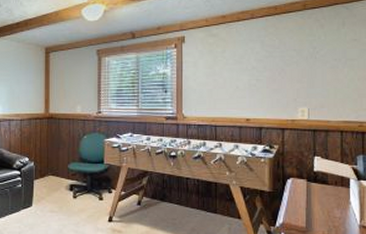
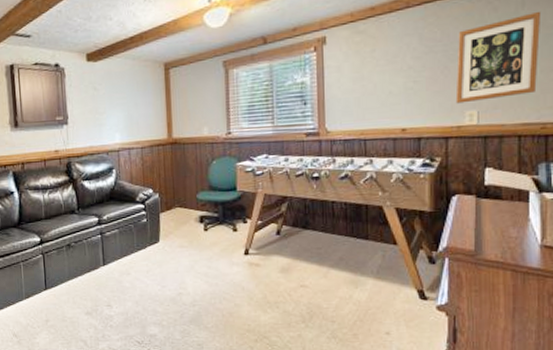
wall art: none [290,30,358,101] -> present [455,11,542,104]

